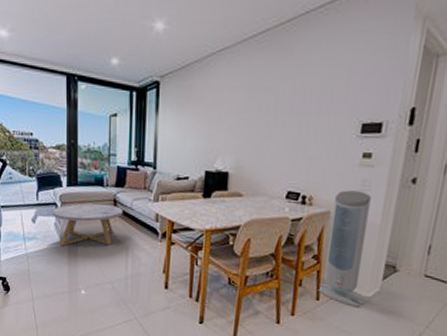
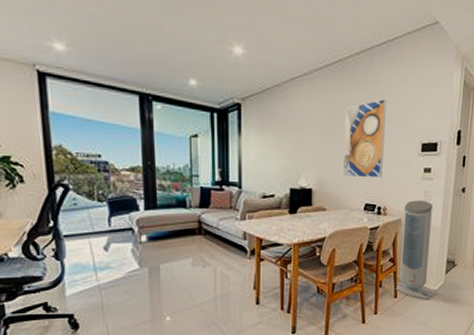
coffee table: present [52,203,123,246] -> none [128,225,209,273]
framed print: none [264,71,321,163] -> present [343,98,387,178]

